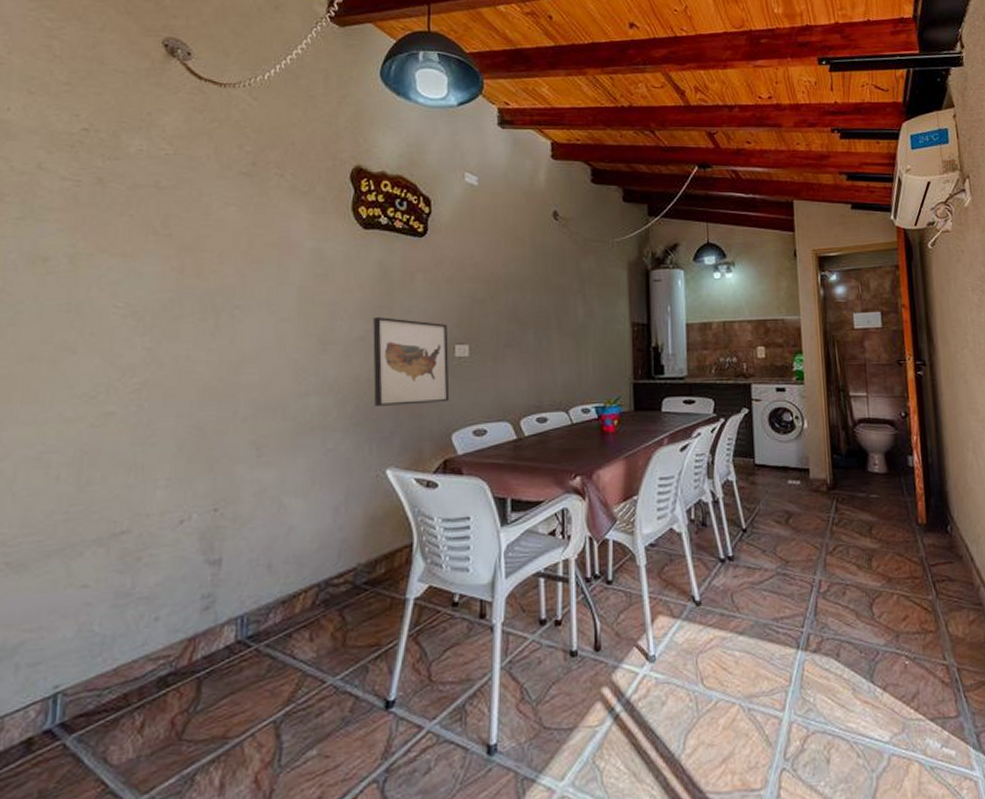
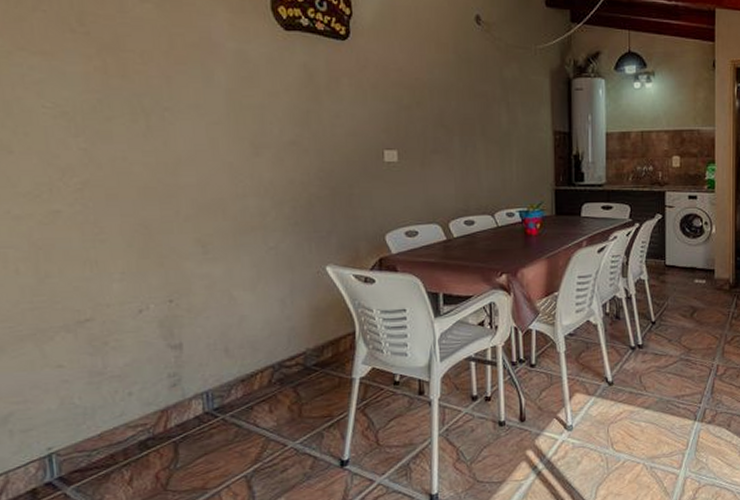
wall art: present [373,317,450,406] -> none [302,122,382,208]

